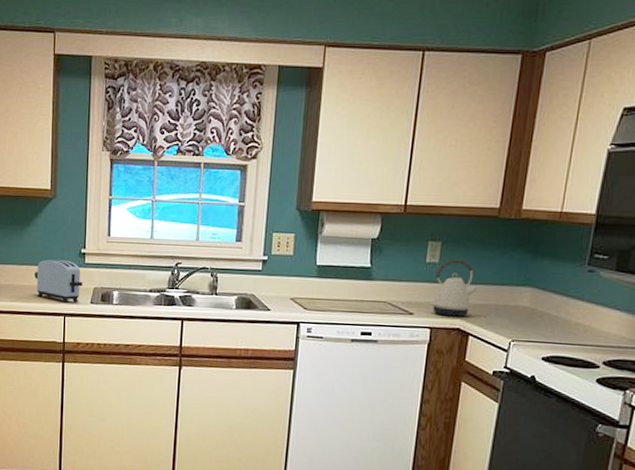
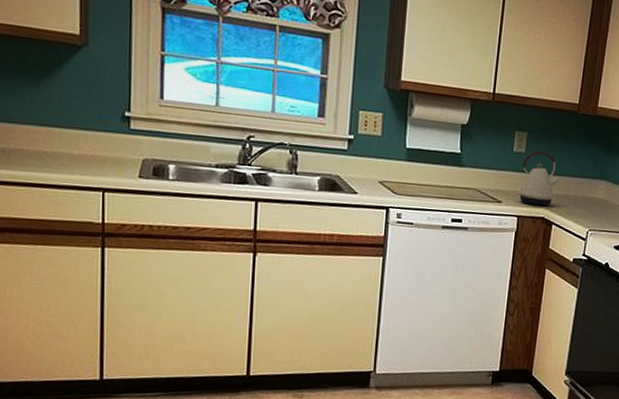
toaster: present [34,259,83,303] -> none [59,121,127,176]

